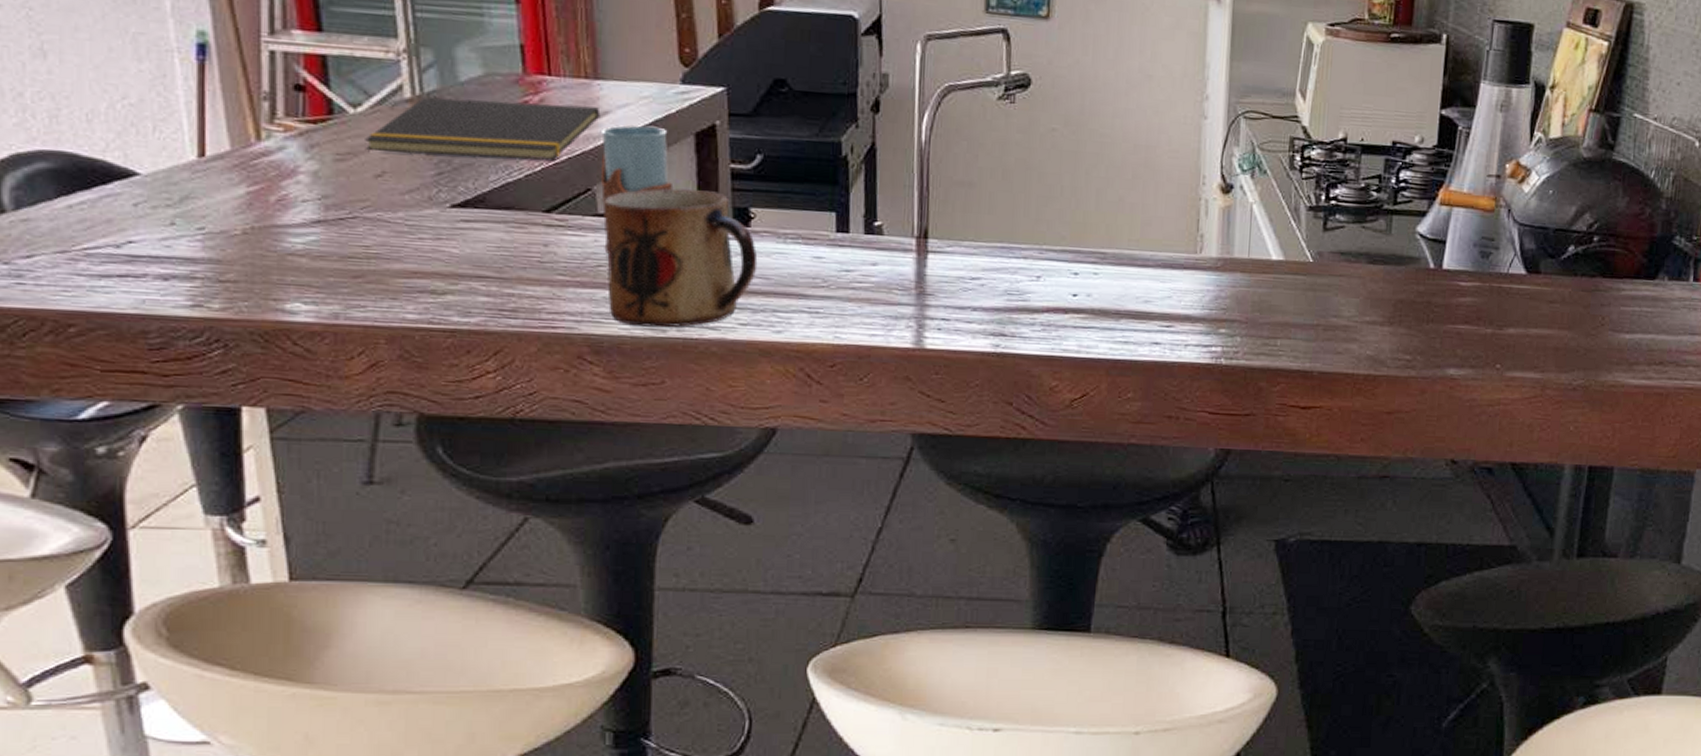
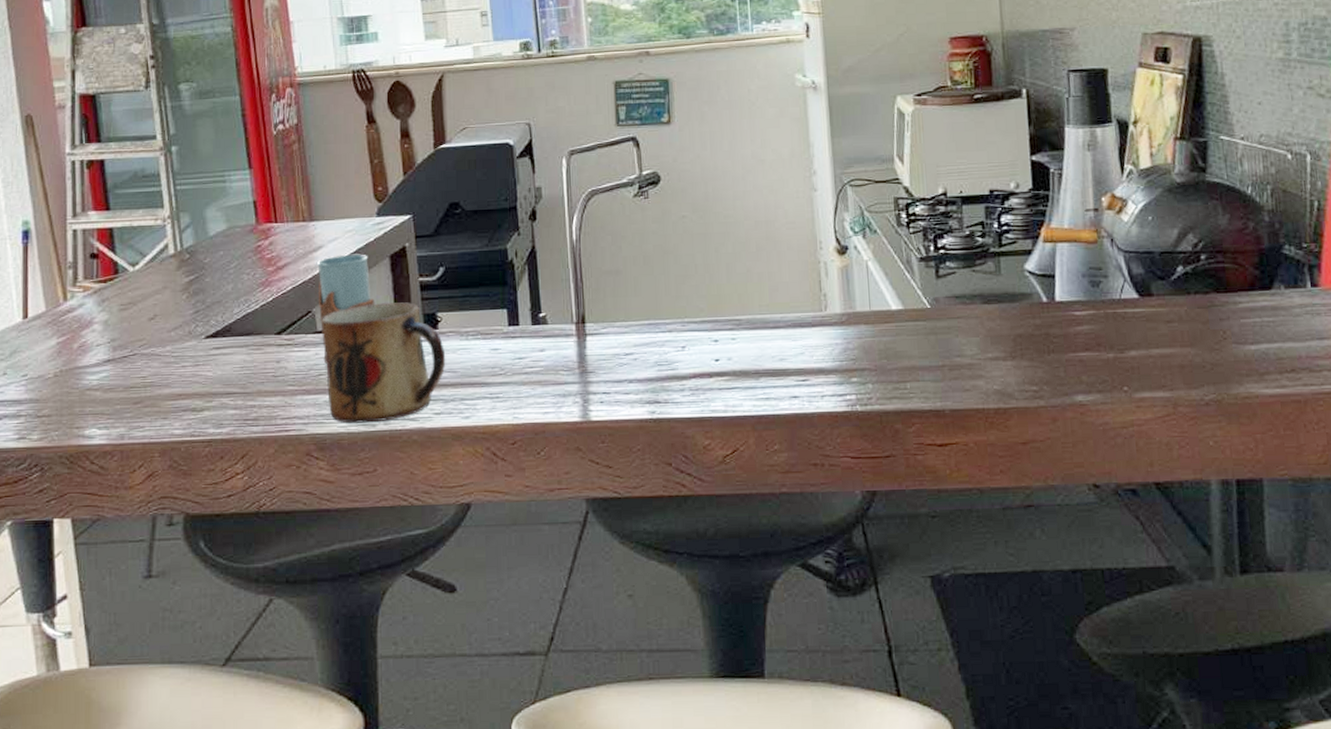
notepad: present [365,97,601,161] -> none [141,244,316,300]

